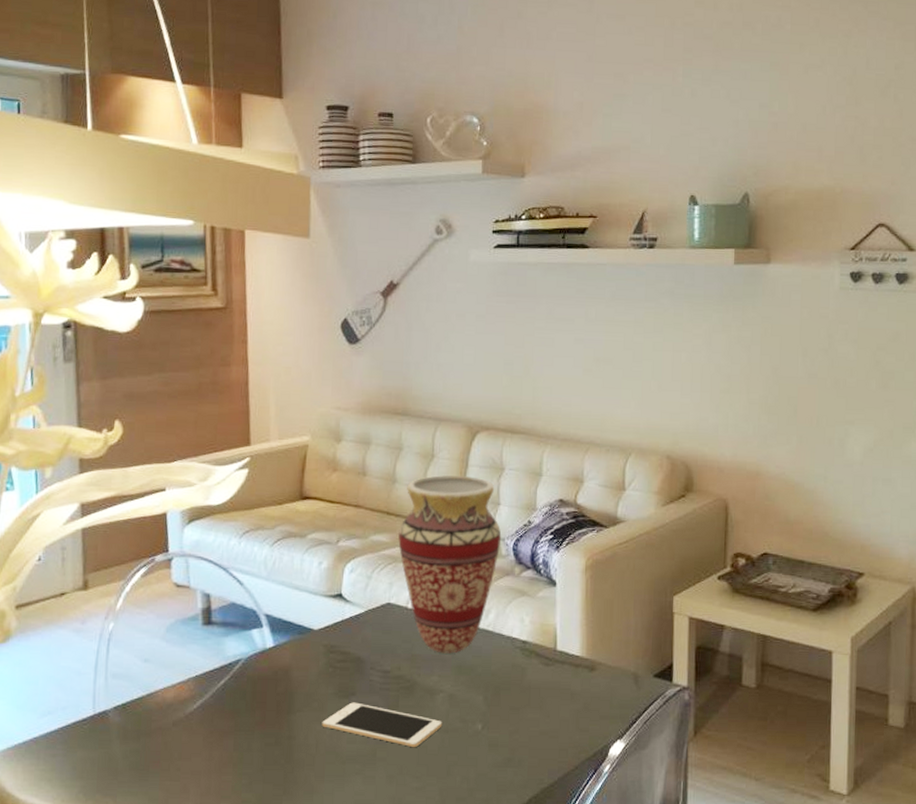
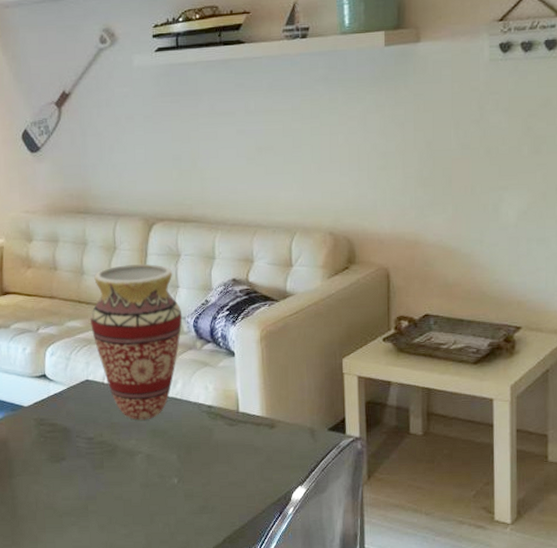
cell phone: present [322,702,443,748] -> none [39,465,143,501]

